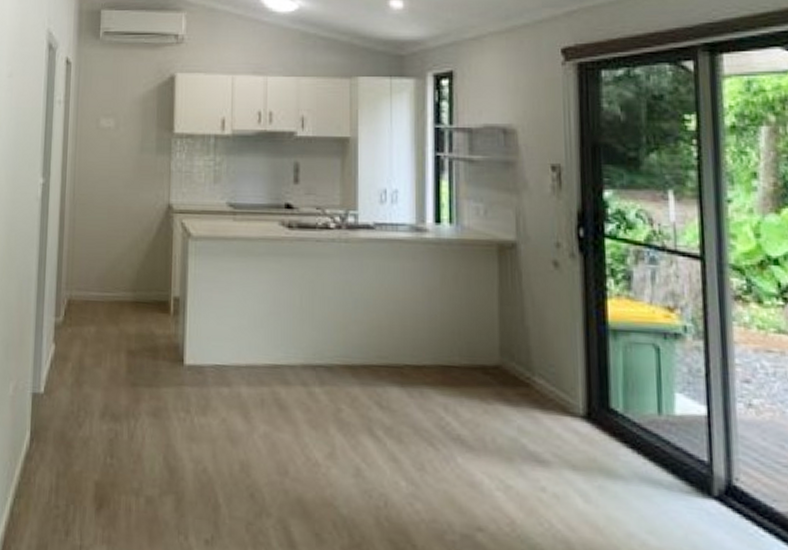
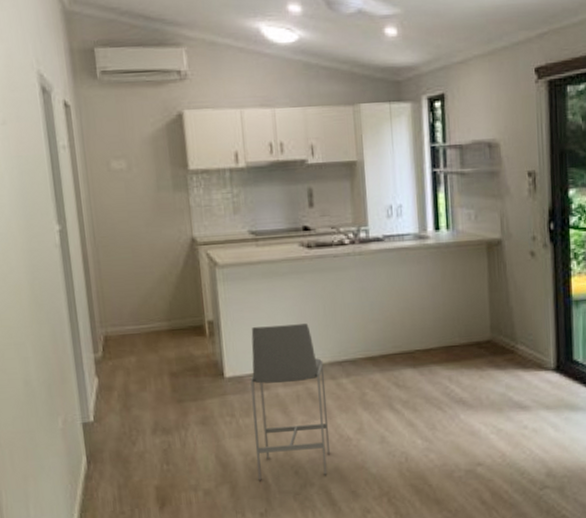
bar stool: none [207,311,295,506] -> present [250,323,331,480]

